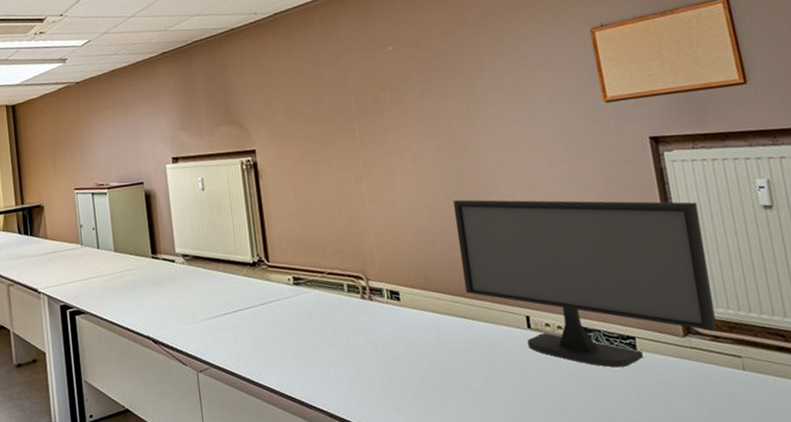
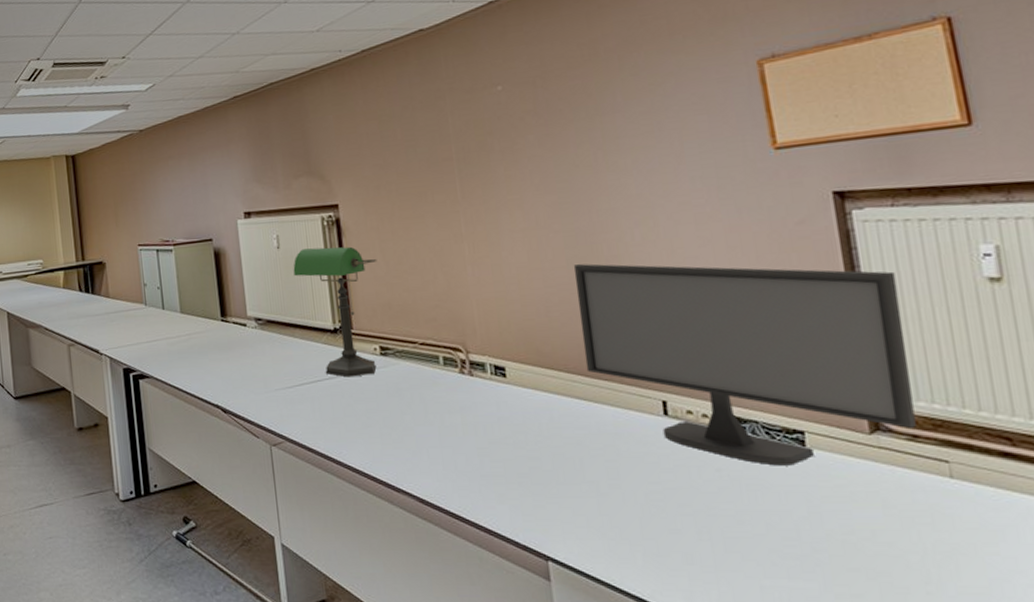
desk lamp: none [216,187,291,306] -> present [293,246,377,378]

